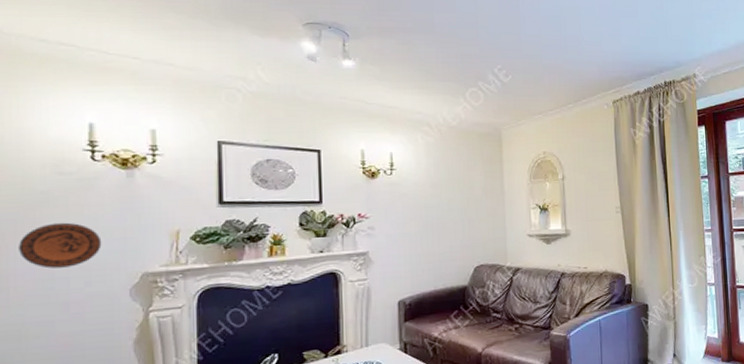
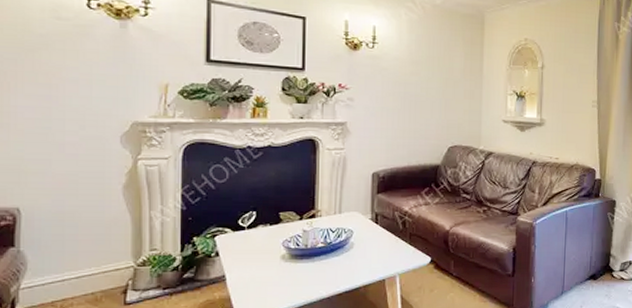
decorative plate: present [19,222,102,269] -> none [19,66,96,110]

